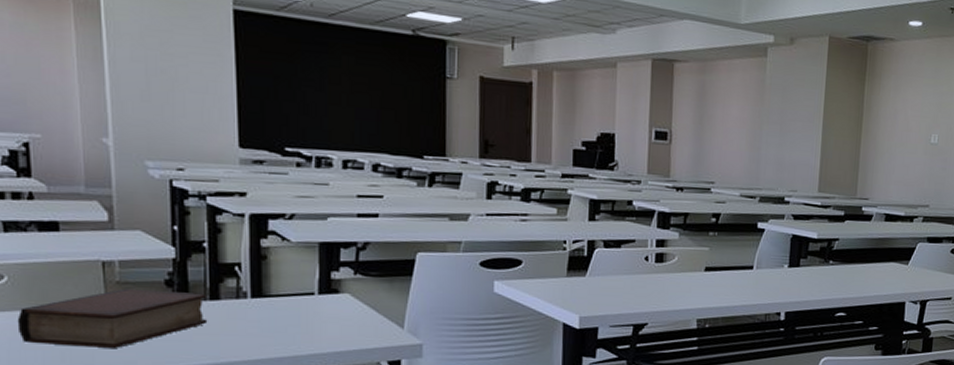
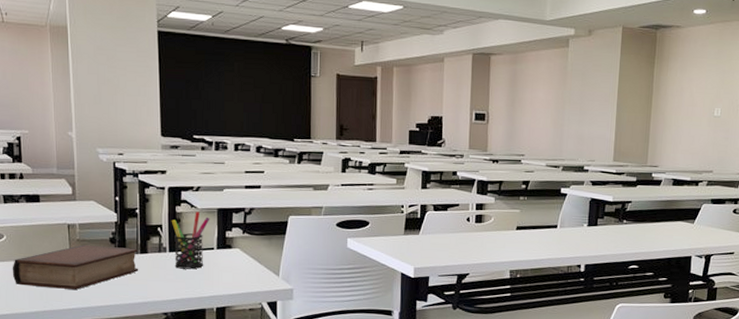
pen holder: none [254,246,309,321] -> present [171,211,210,269]

